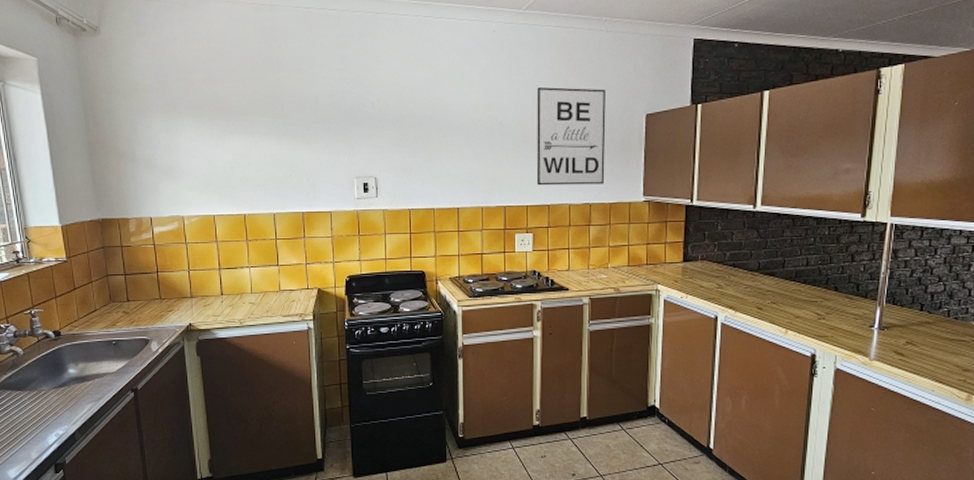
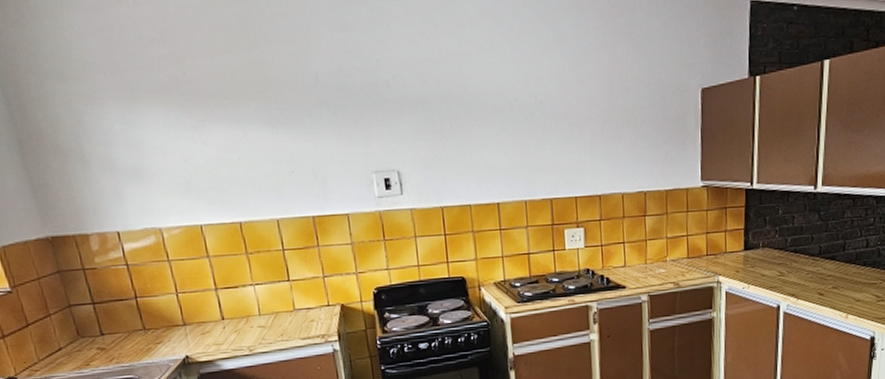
wall art: present [536,87,606,186] -> none [579,59,660,174]

